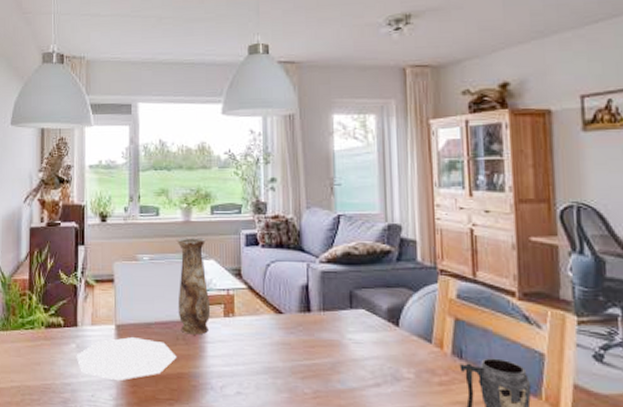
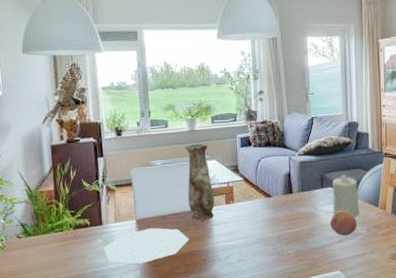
fruit: none [363,342,401,379] -> present [330,210,357,236]
candle: none [365,294,403,353] -> present [332,175,359,217]

